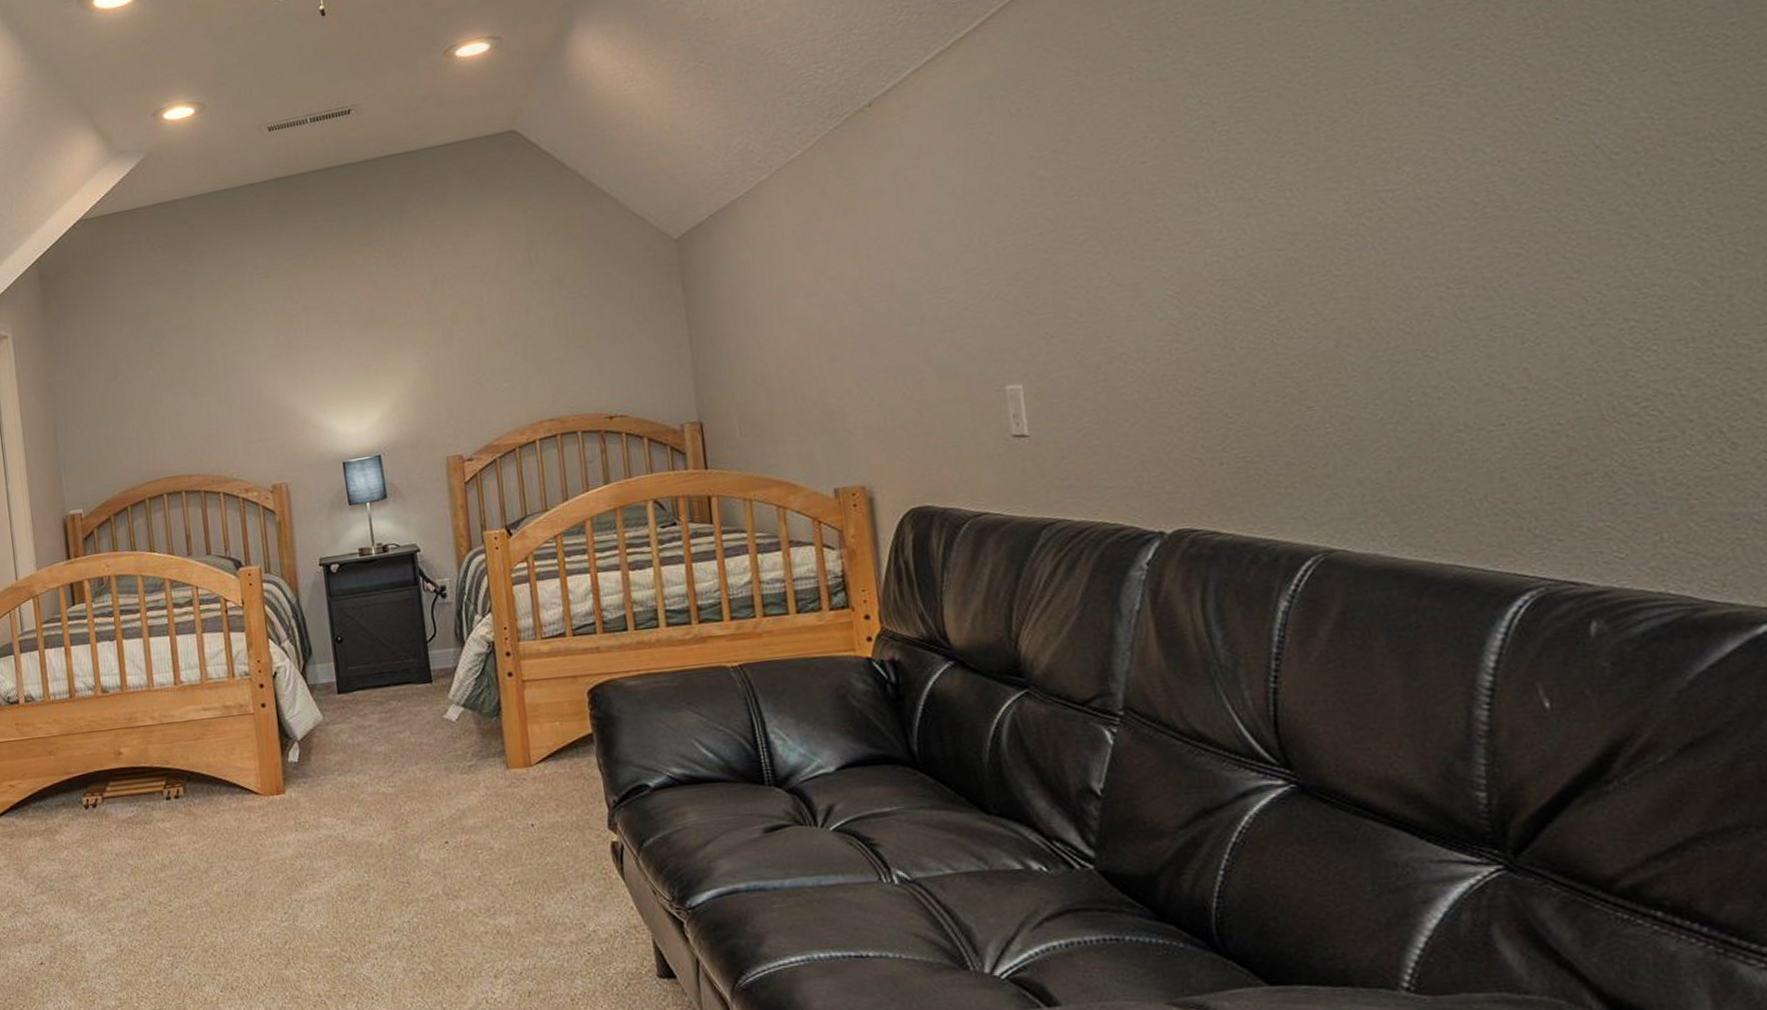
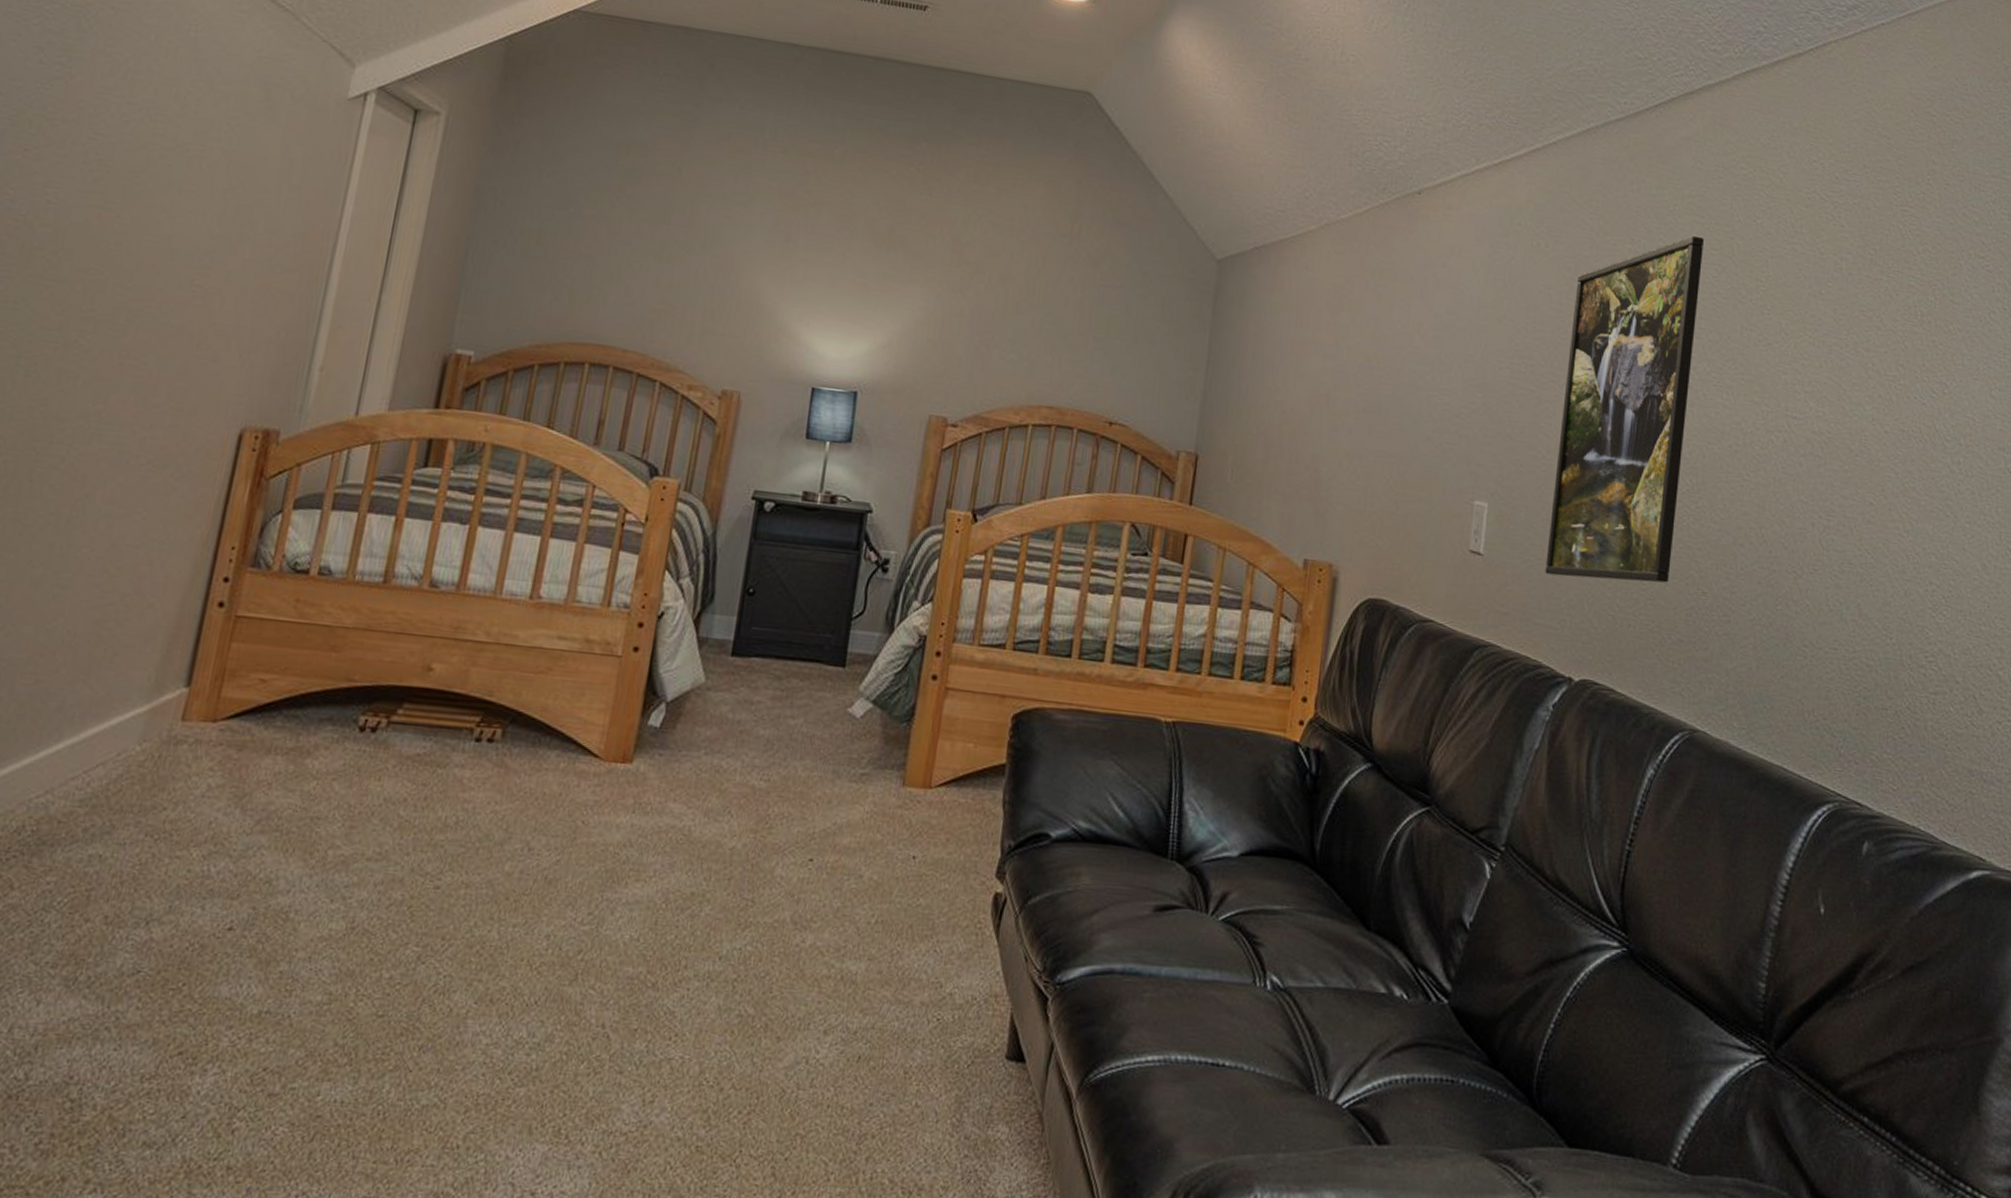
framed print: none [1073,36,1261,437] -> present [1545,235,1705,583]

